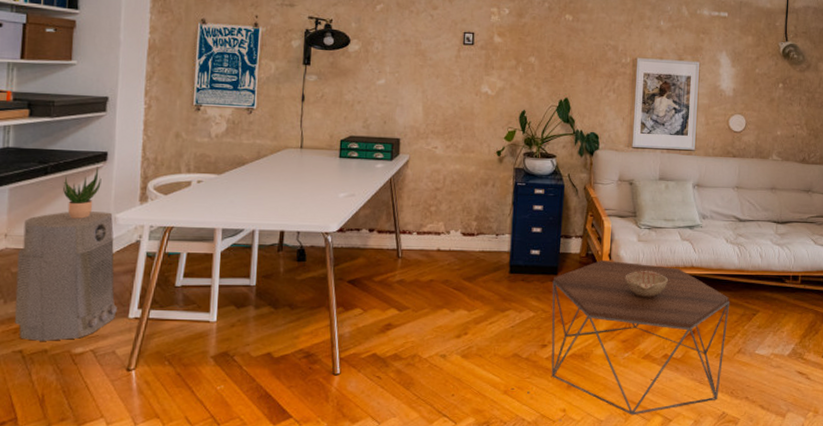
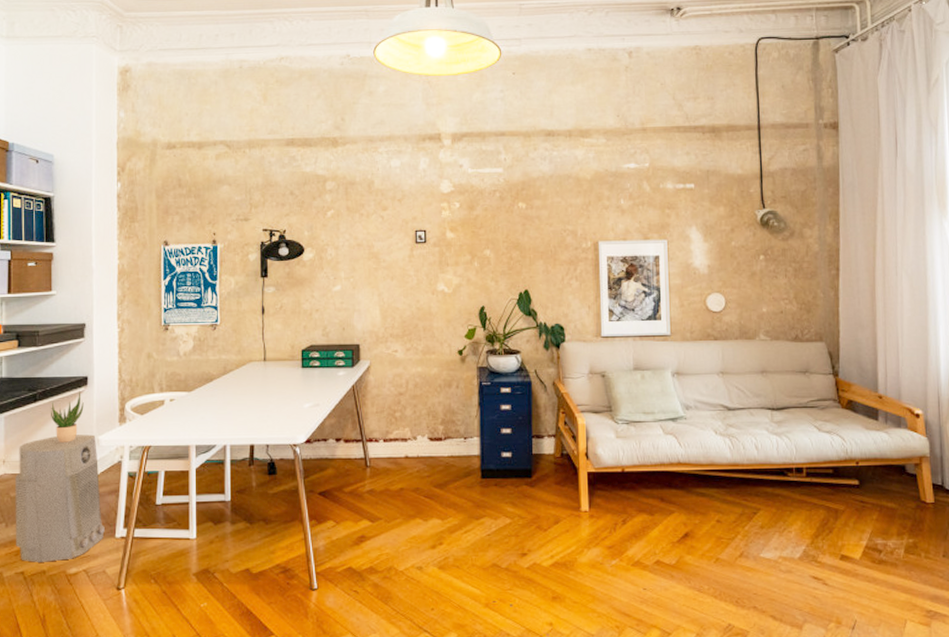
coffee table: present [551,259,730,416] -> none [527,459,726,629]
decorative bowl: present [625,271,668,298] -> none [605,469,653,499]

